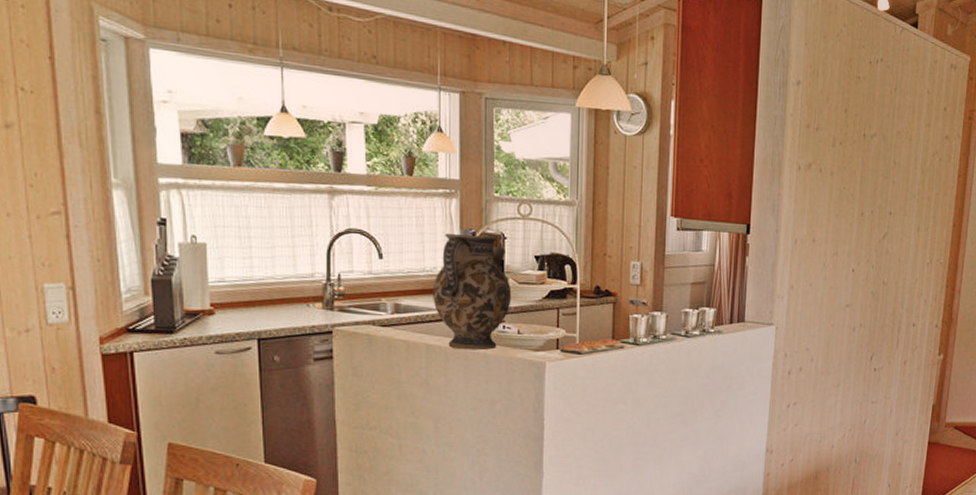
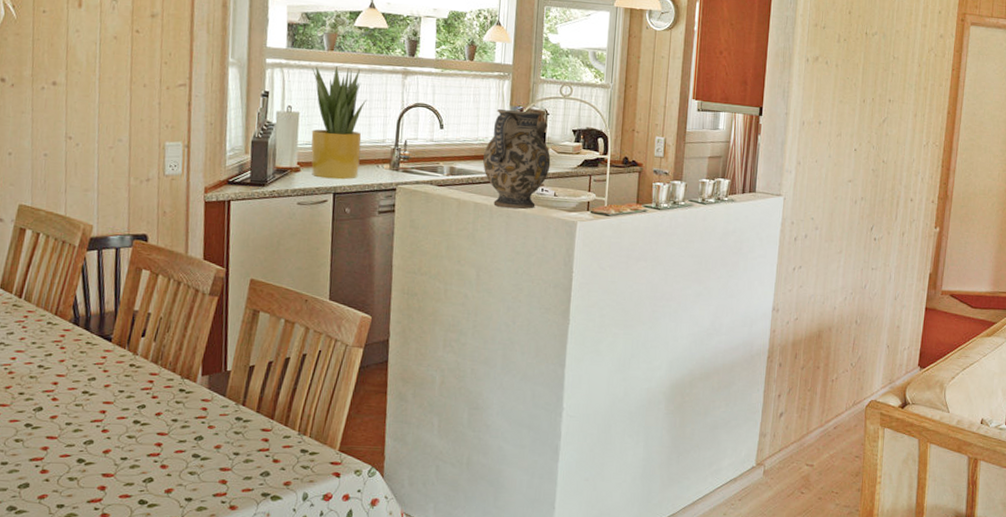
planter: none [217,186,288,323] -> present [311,66,367,179]

